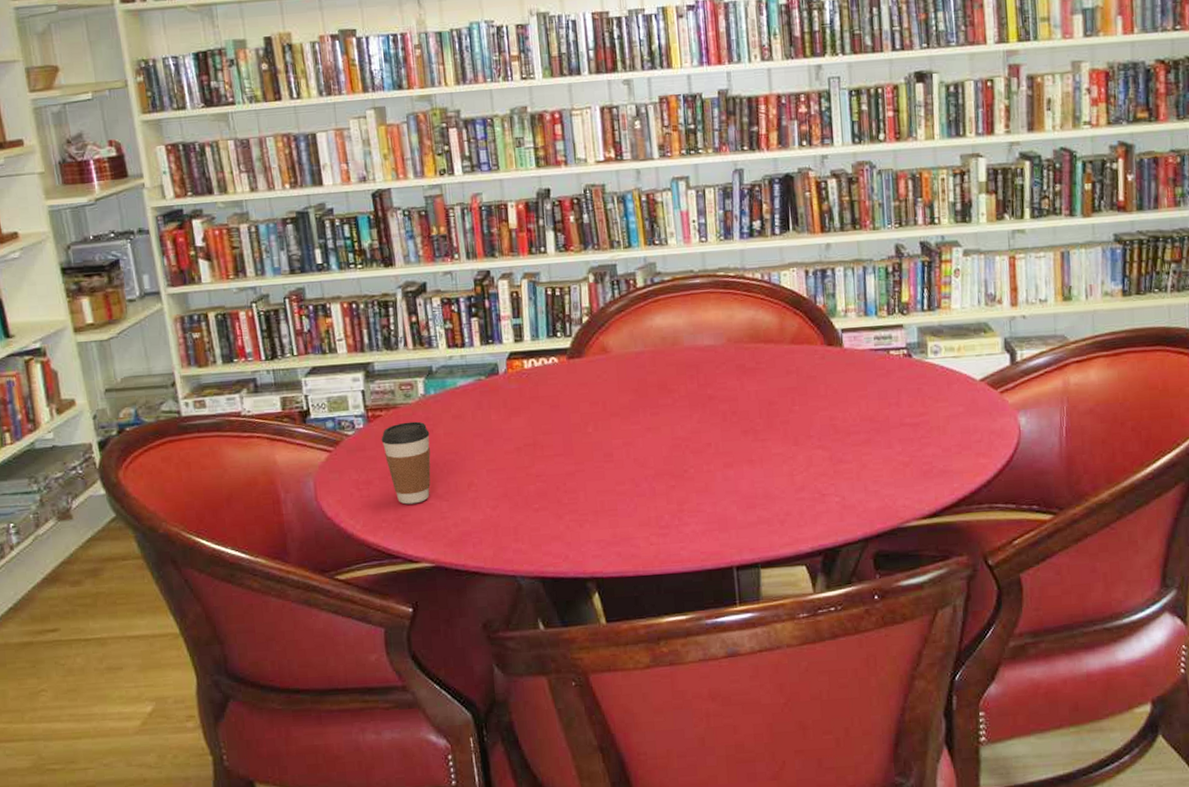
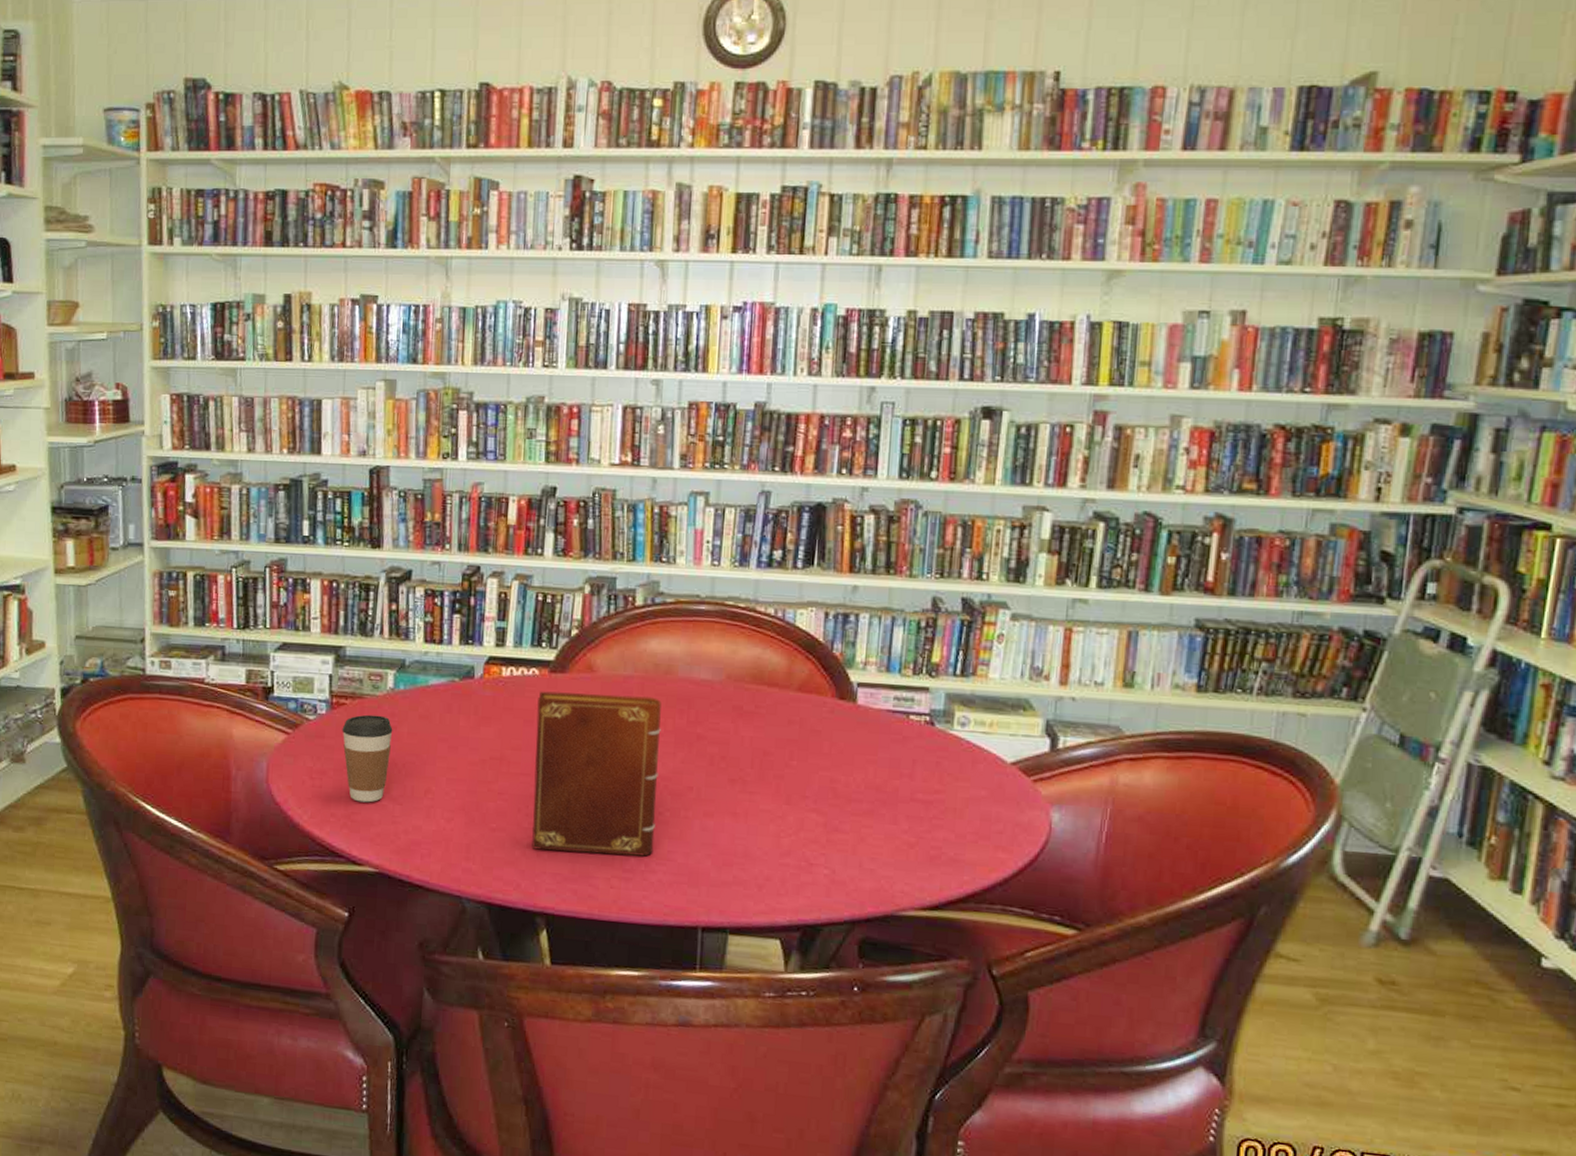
book: none [560,368,684,522] -> present [532,691,661,856]

